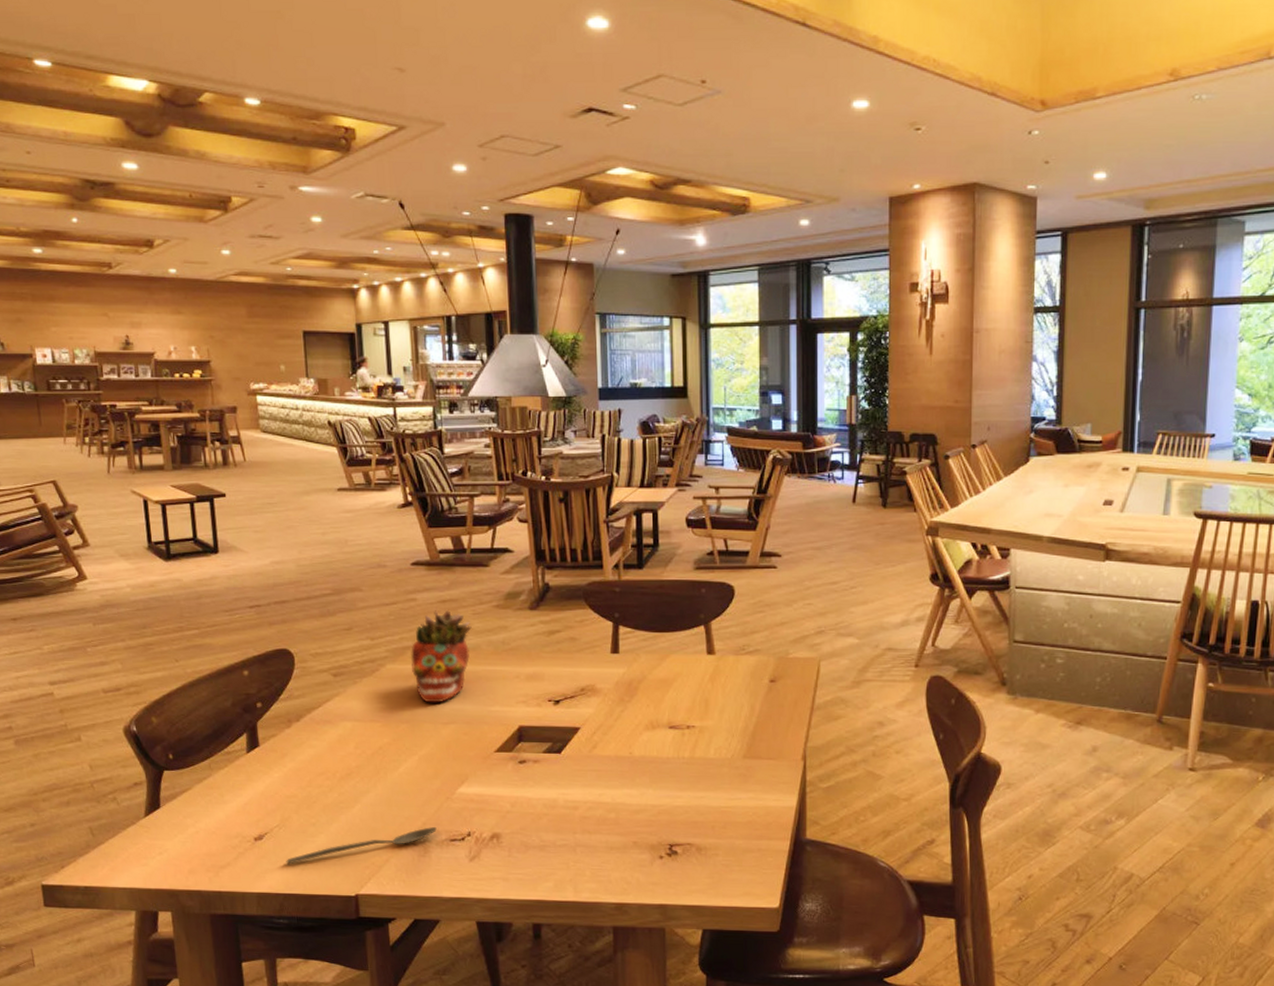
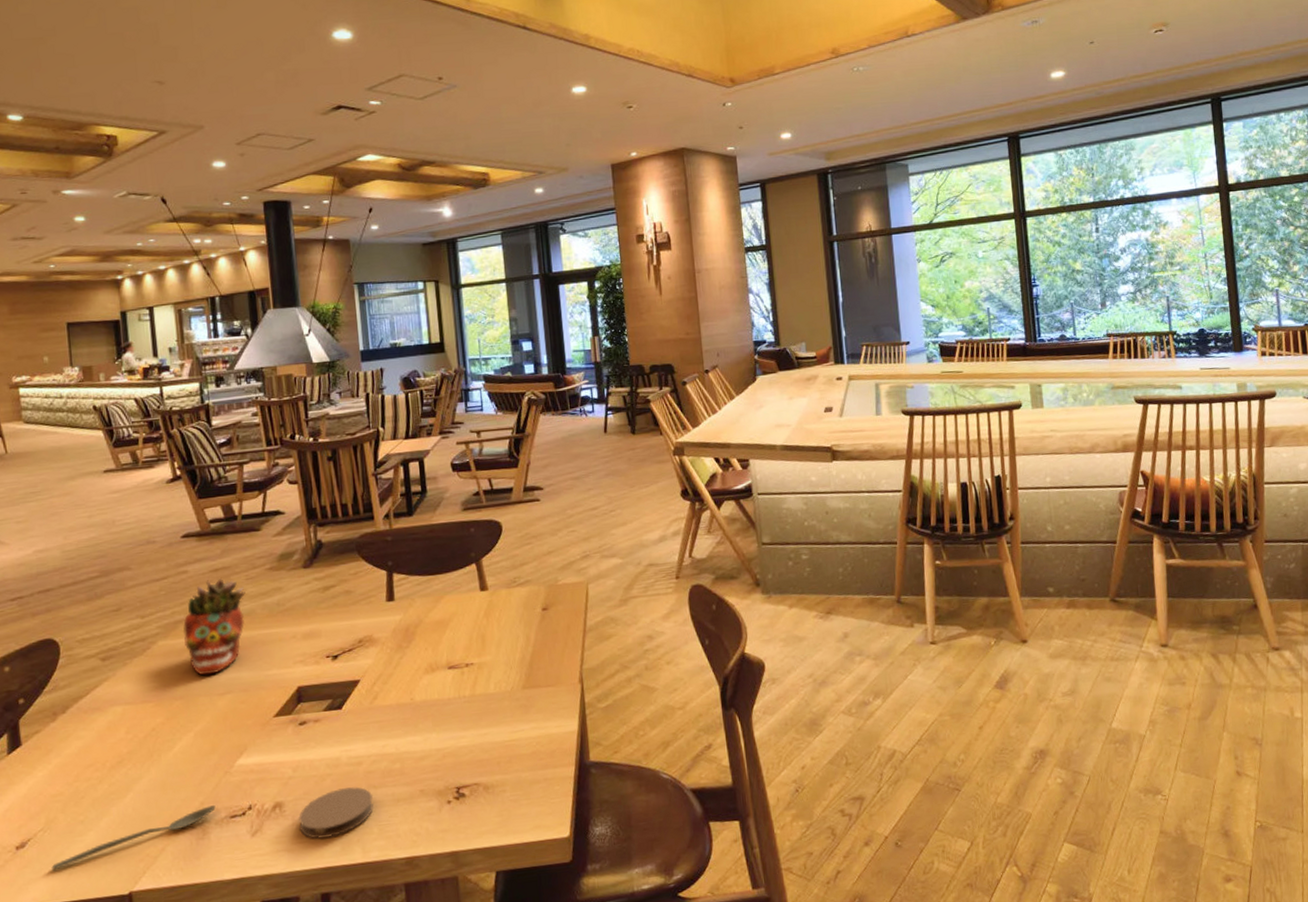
coaster: none [515,829,587,873] -> present [298,787,374,839]

